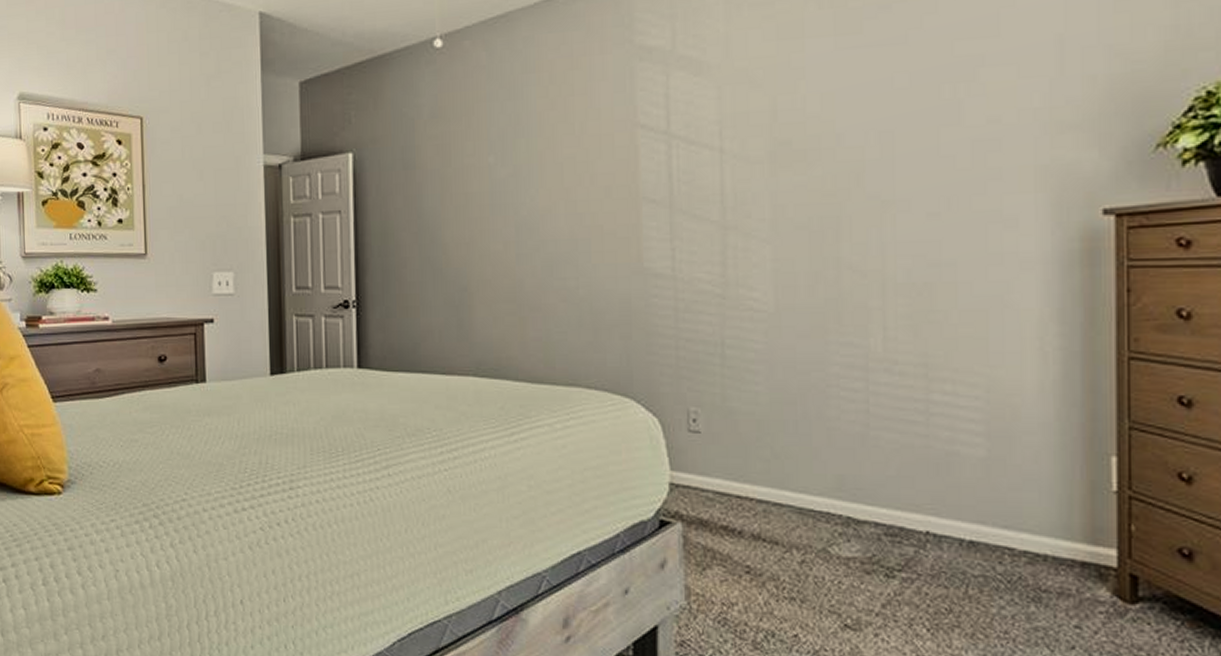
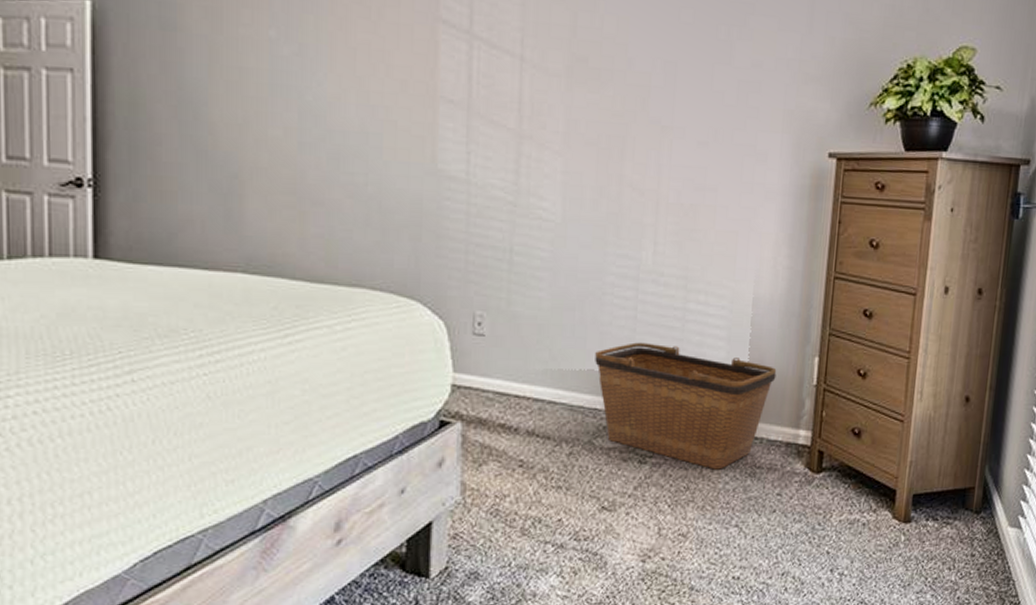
bicycle basket: none [823,439,1058,591] -> present [595,342,777,470]

